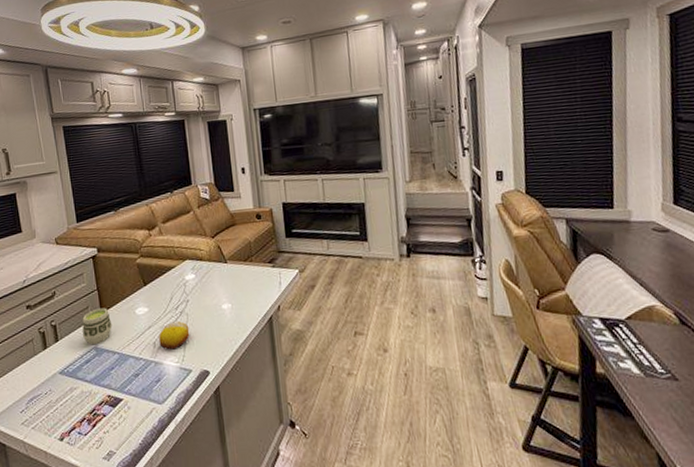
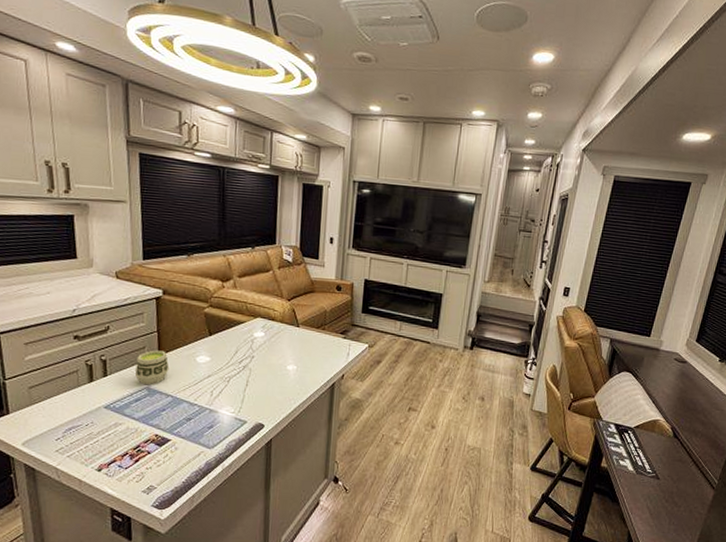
fruit: present [159,321,190,350] -> none [217,374,251,401]

